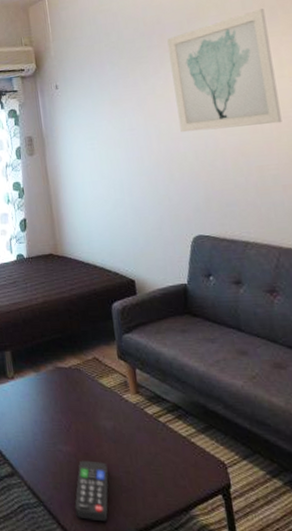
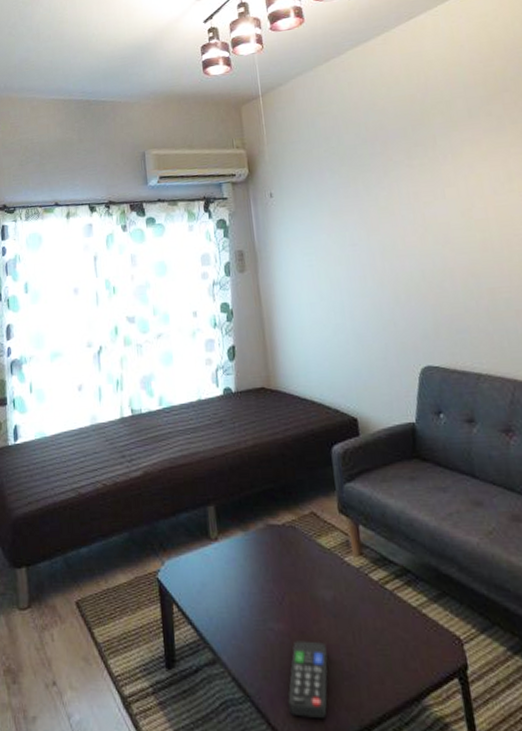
wall art: present [167,7,282,133] -> none [391,116,513,250]

